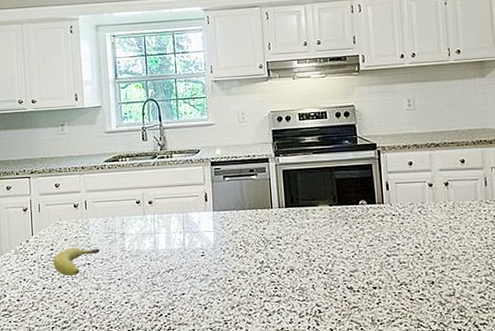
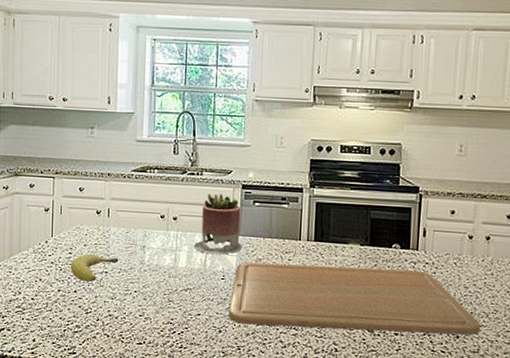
succulent planter: none [171,173,219,232] -> present [193,193,243,254]
chopping board: none [211,223,453,298] -> present [228,262,481,335]

